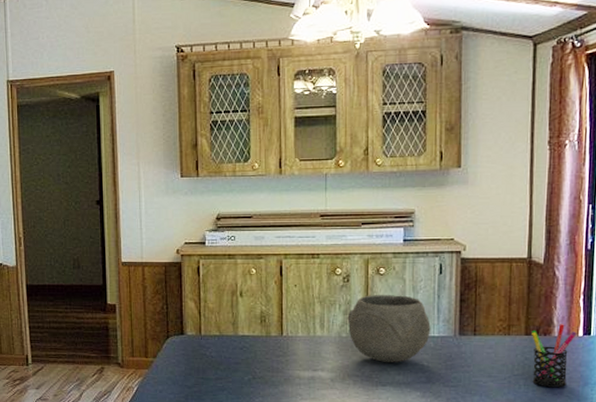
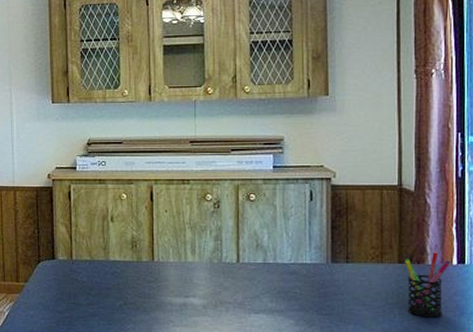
bowl: present [347,295,431,362] -> none [218,221,302,290]

